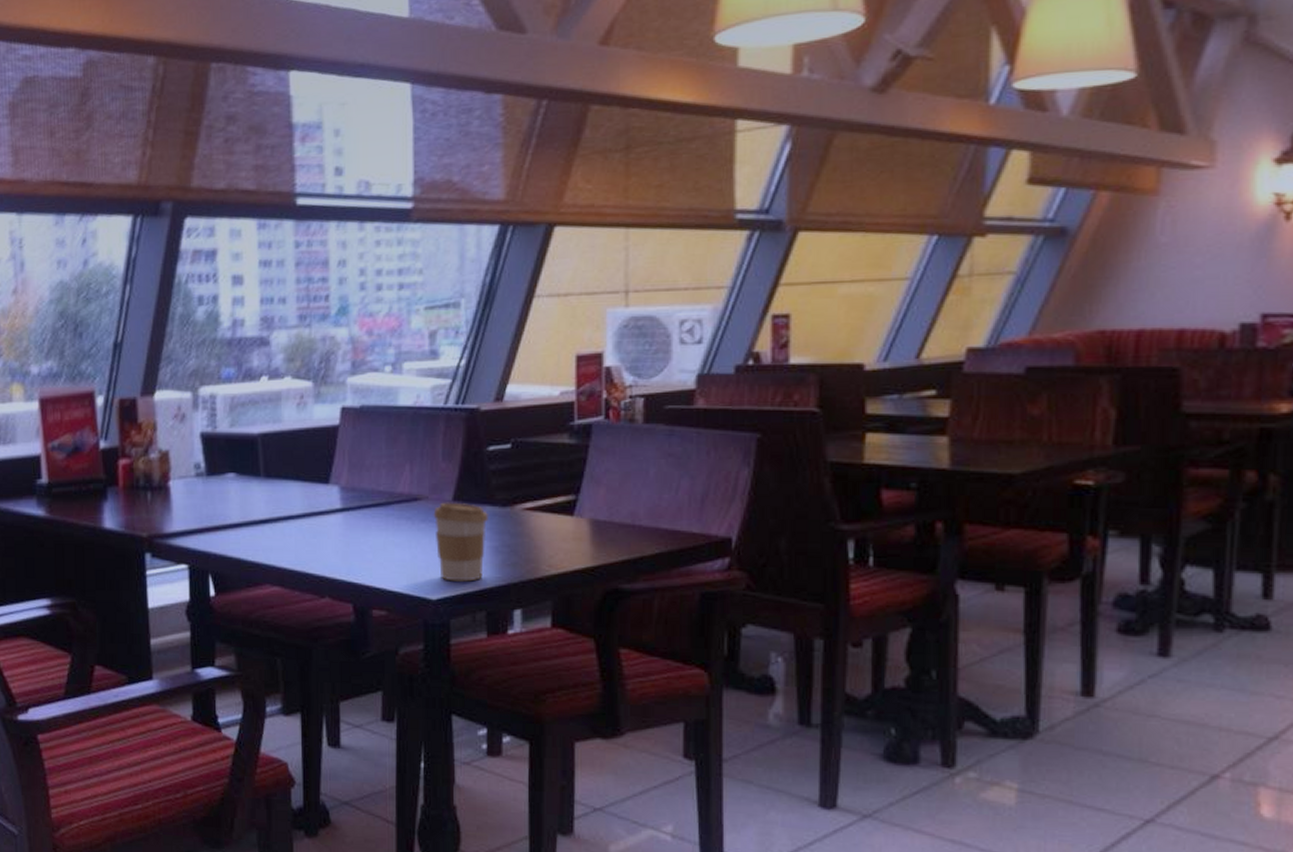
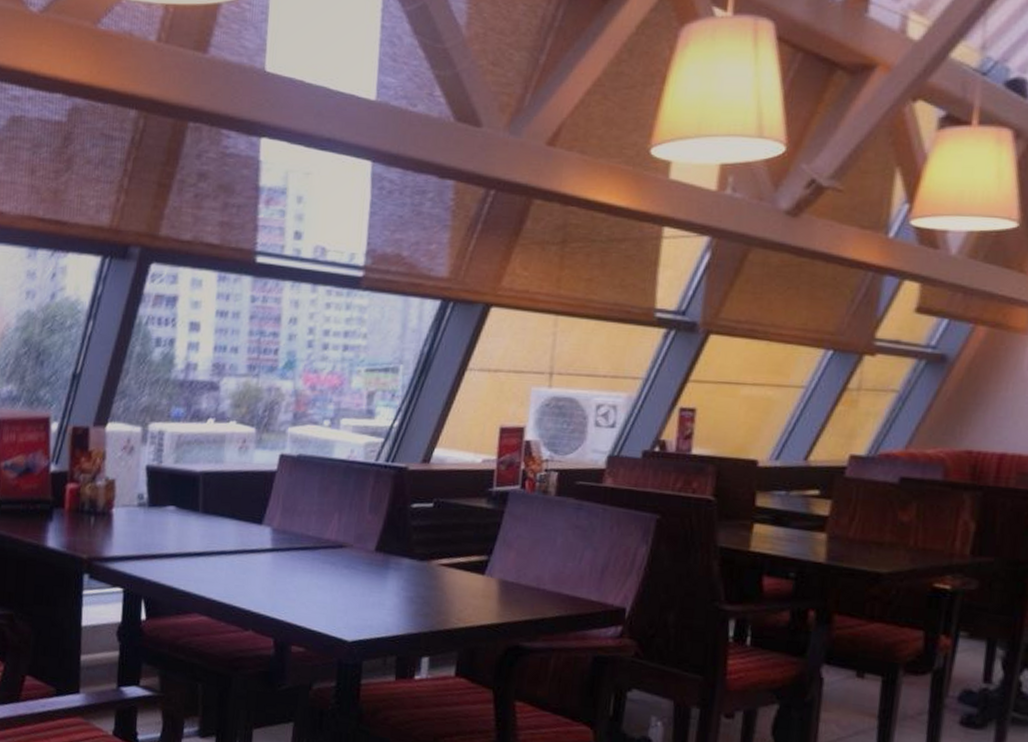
coffee cup: present [433,502,490,582] -> none [355,551,408,628]

